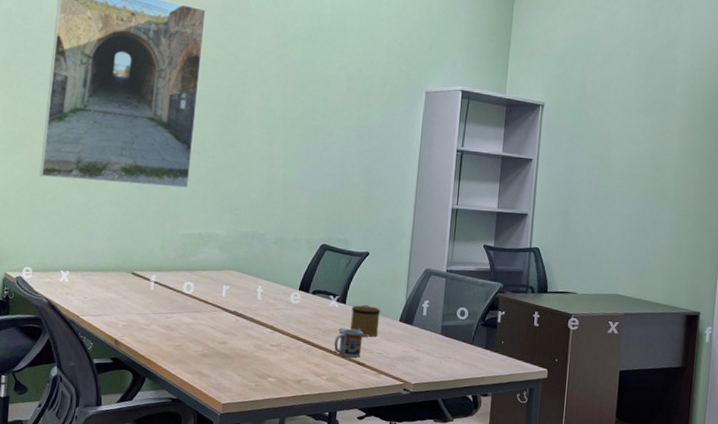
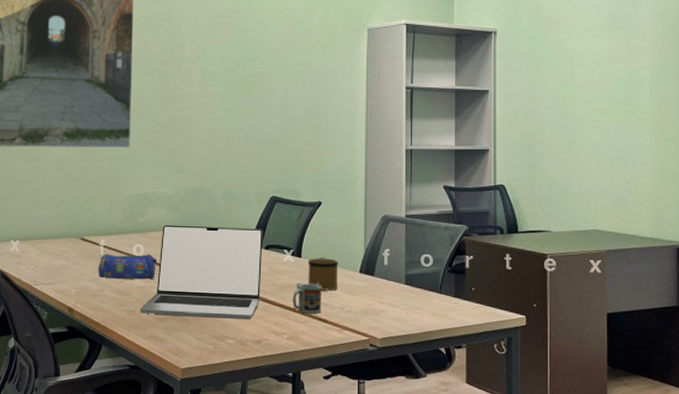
pencil case: none [147,289,207,317] -> present [98,253,157,280]
laptop: none [186,264,311,360] -> present [140,224,263,320]

